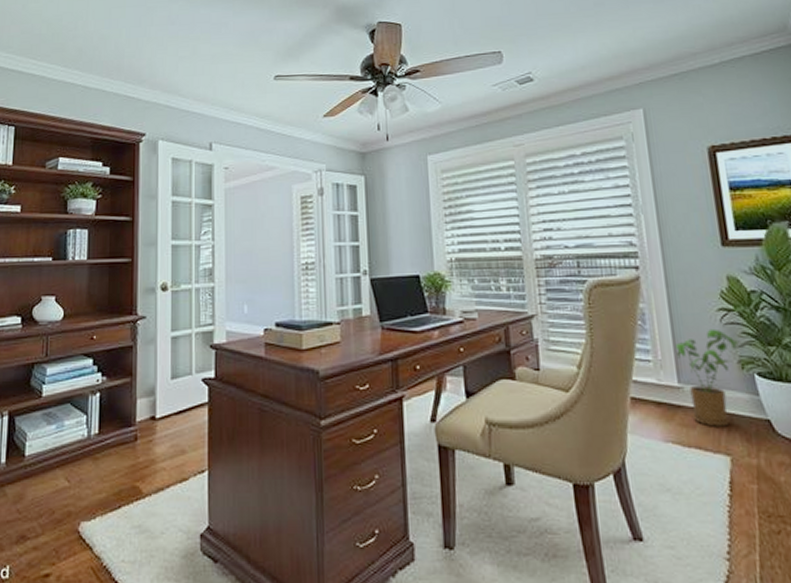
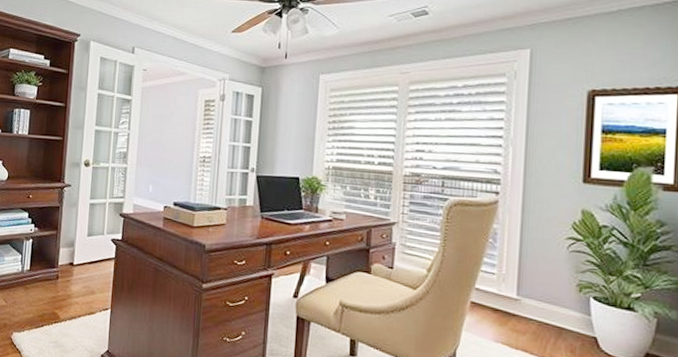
house plant: present [676,328,738,427] -> none [520,253,581,337]

